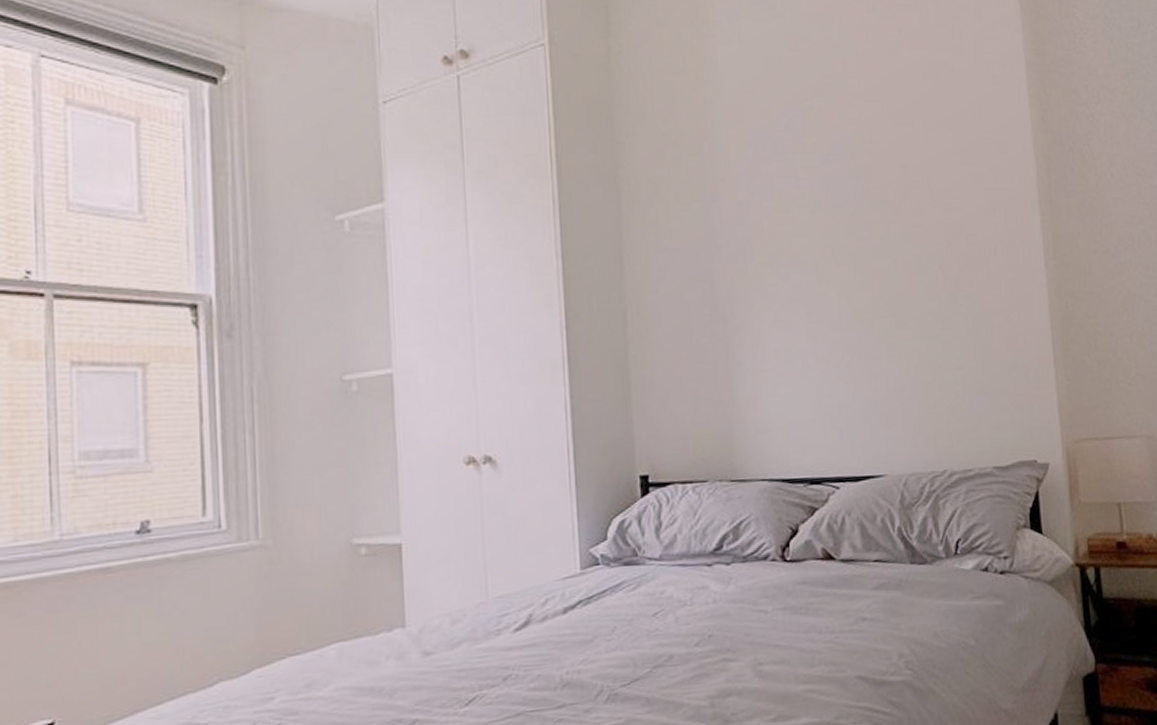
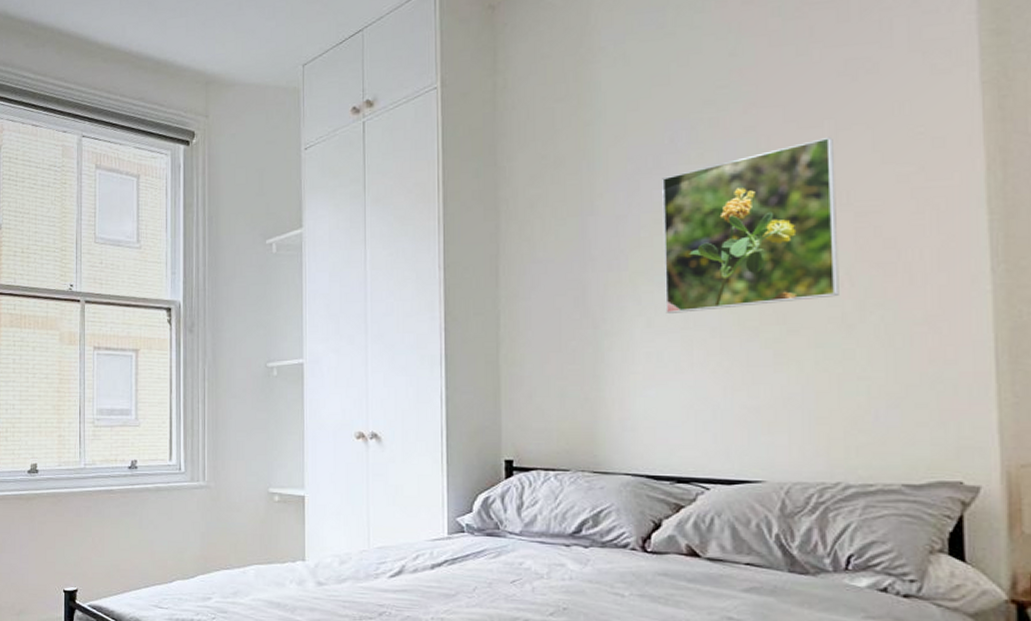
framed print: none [780,135,936,307] -> present [662,136,839,313]

